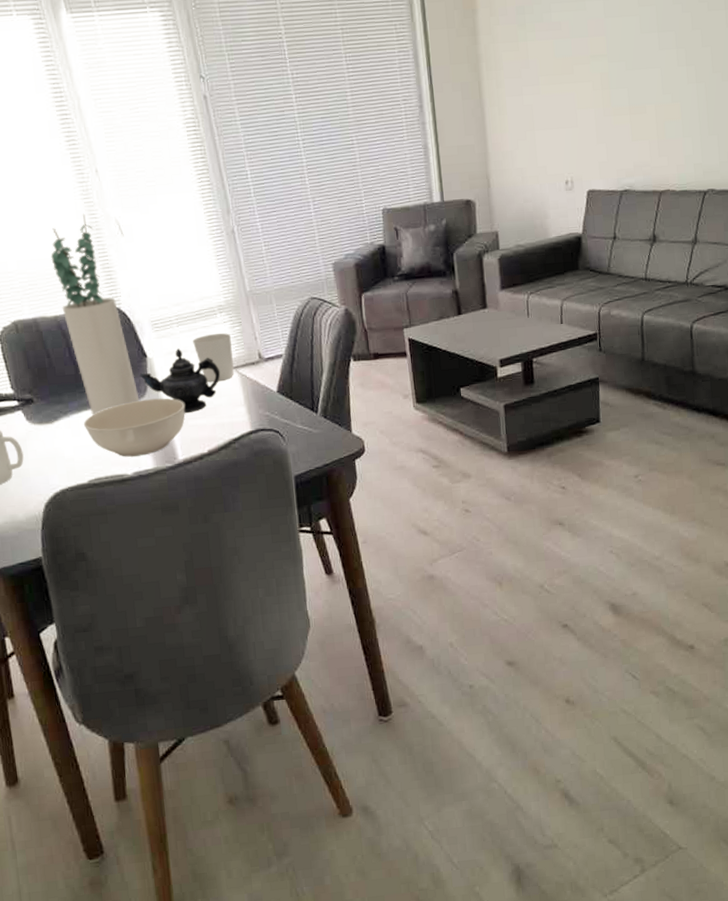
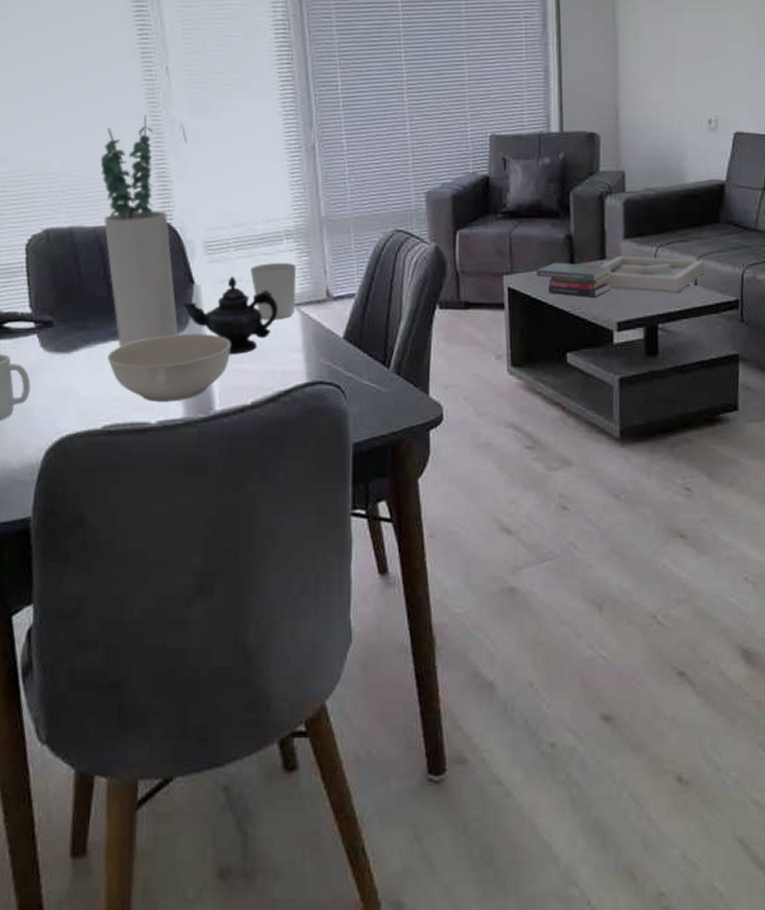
books: none [431,313,493,342] -> present [536,262,612,297]
decorative tray: none [482,302,569,332] -> present [600,255,705,293]

